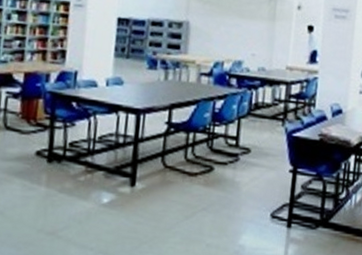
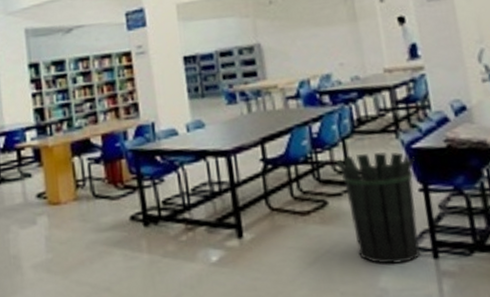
waste bin: none [228,133,292,228] -> present [336,151,420,265]

